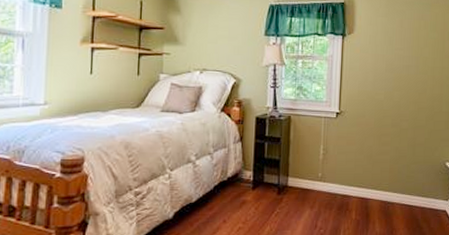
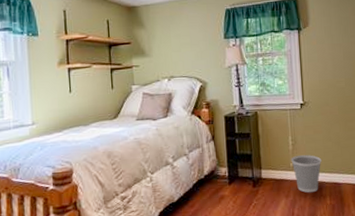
wastebasket: none [320,165,352,206] -> present [291,154,322,193]

